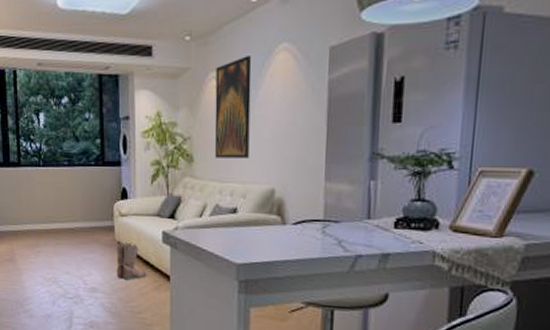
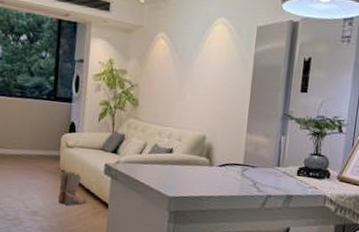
wall art: present [214,56,252,158] -> none [158,23,195,108]

